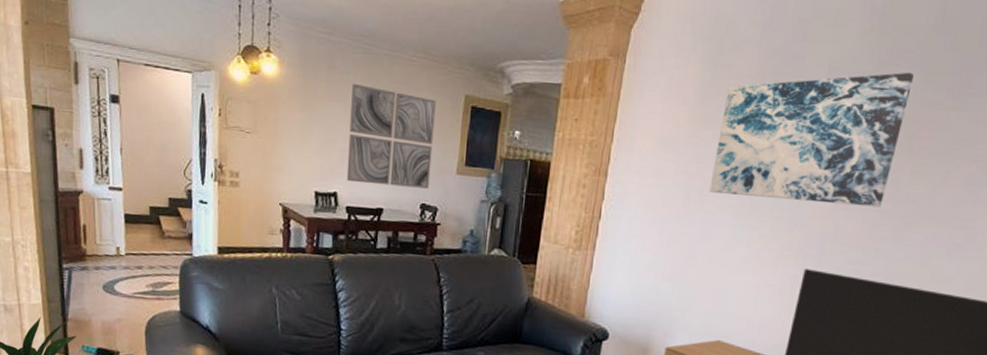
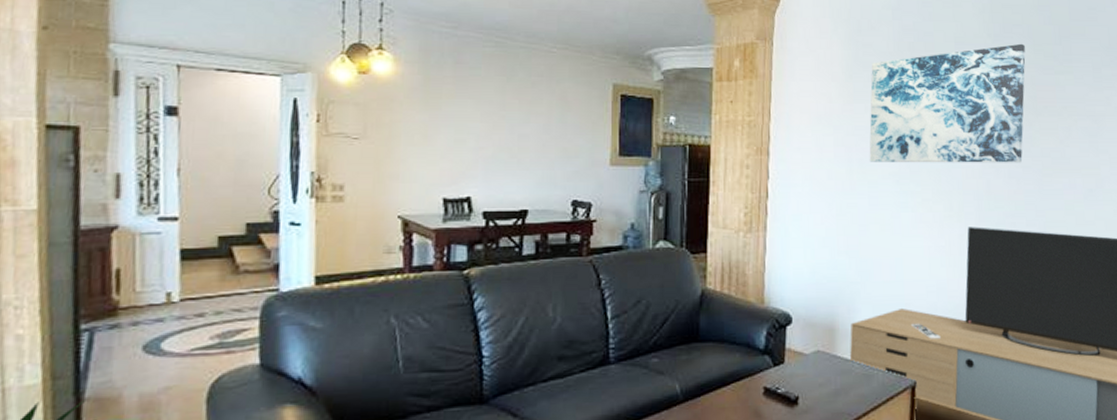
wall art: present [346,83,436,189] -> none [481,78,582,184]

